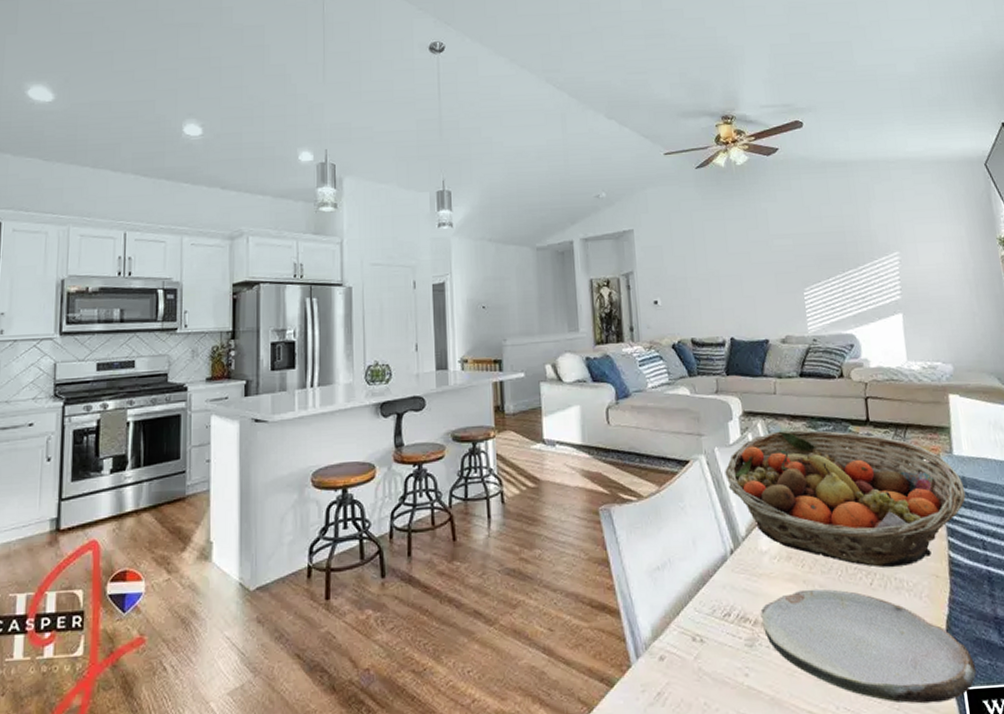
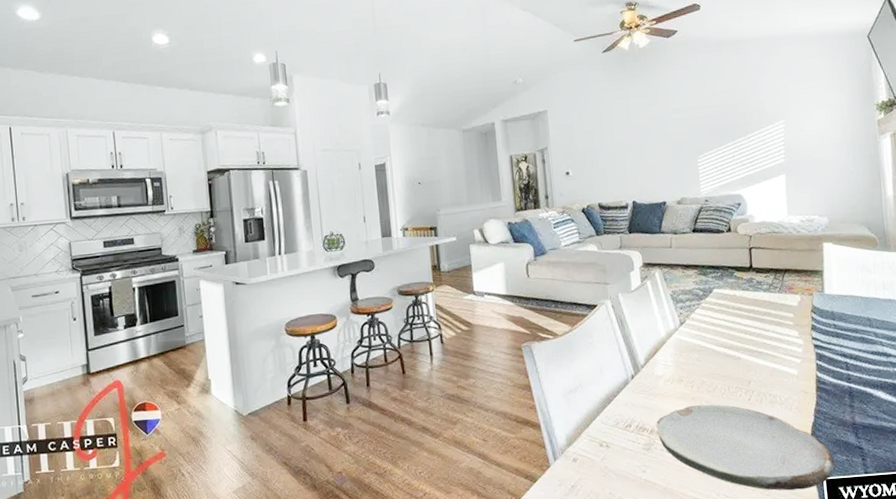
fruit basket: present [725,430,966,567] -> none [627,276,834,386]

